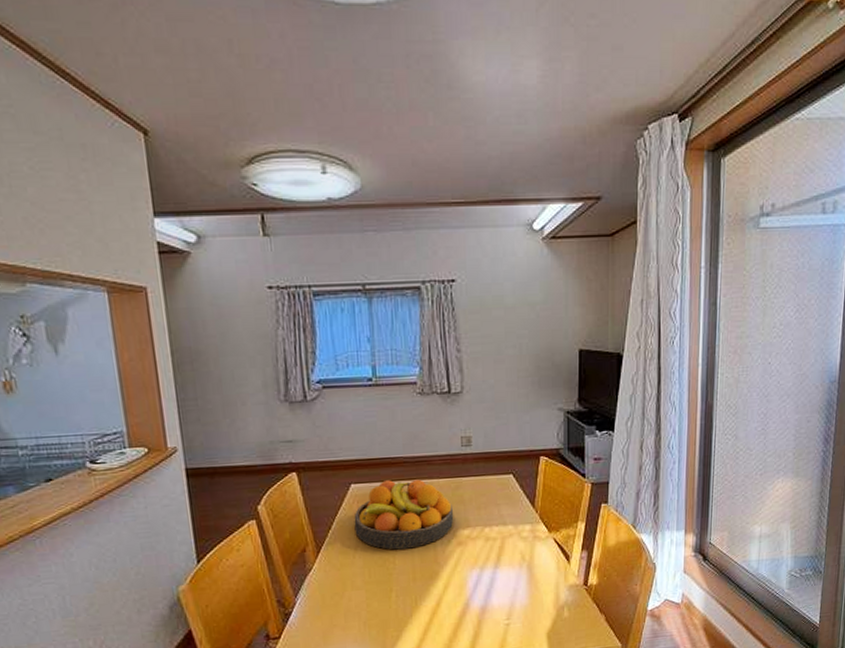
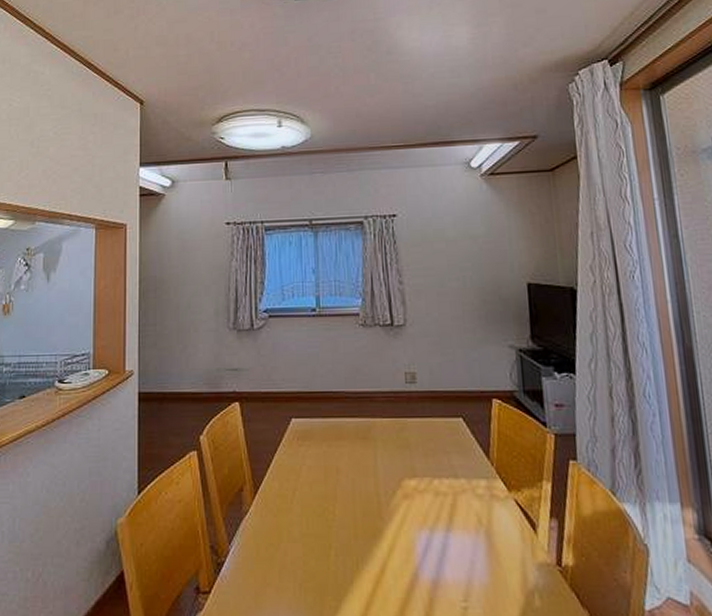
fruit bowl: present [354,479,454,550] -> none [293,416,399,498]

